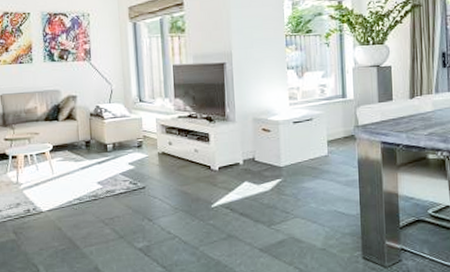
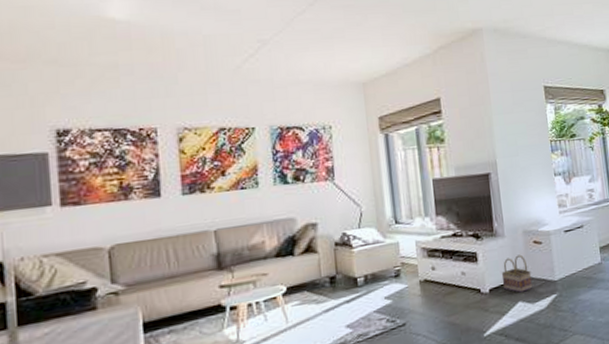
basket: none [230,139,259,174] -> present [501,254,533,293]

